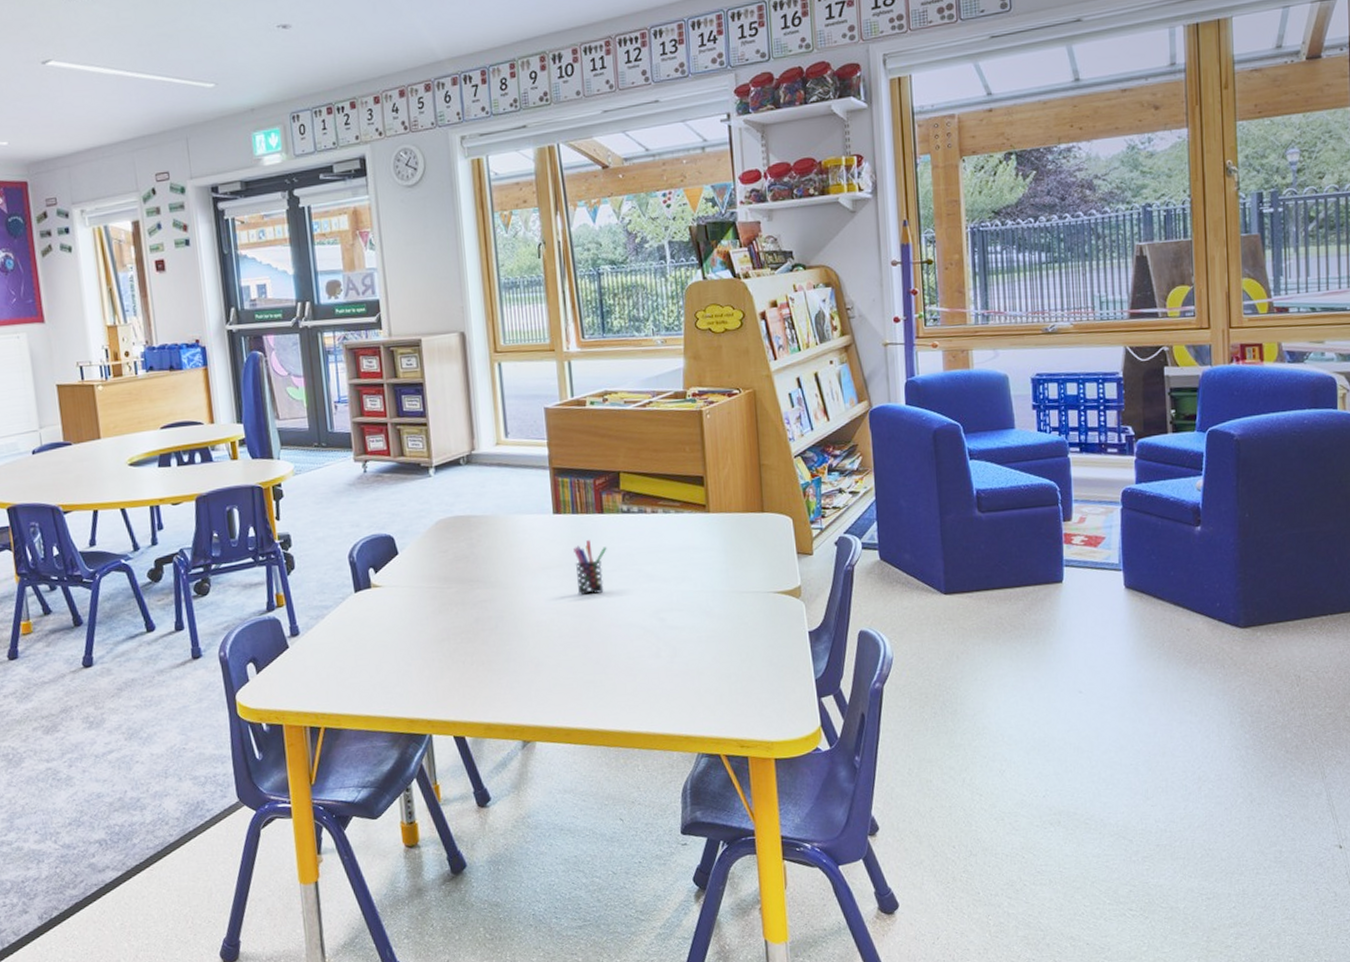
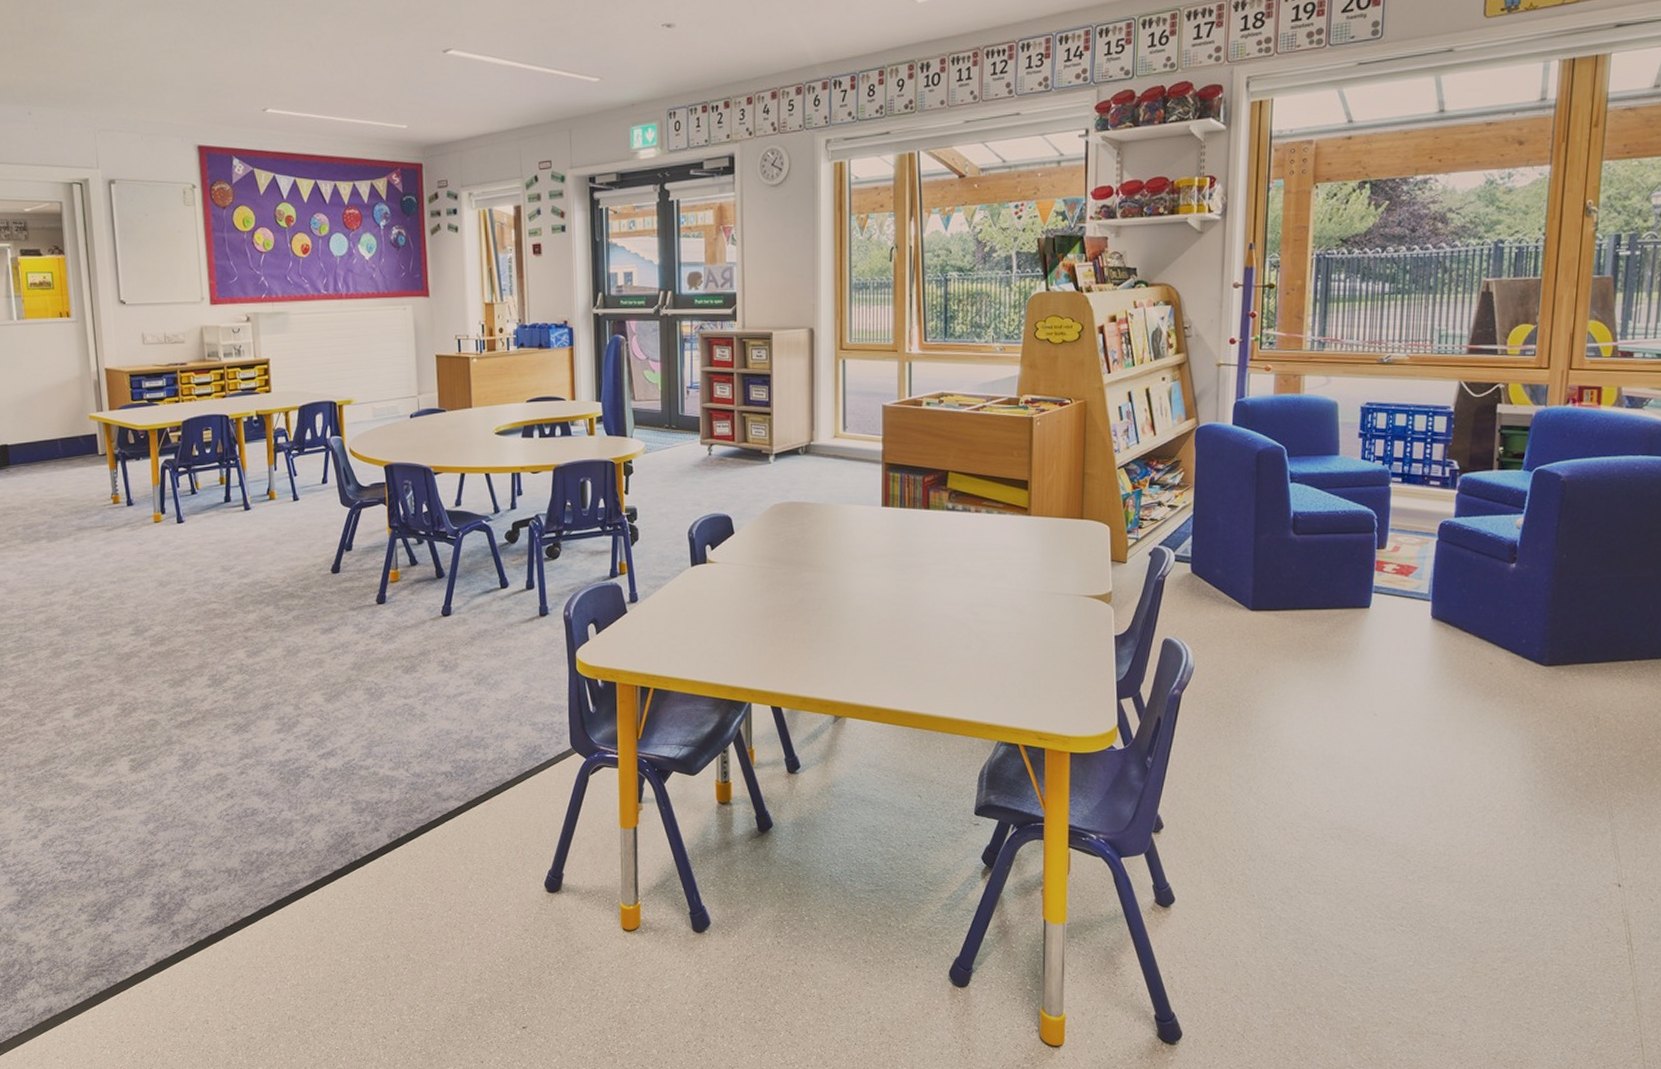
pen holder: present [573,540,607,595] -> none [898,534,930,584]

